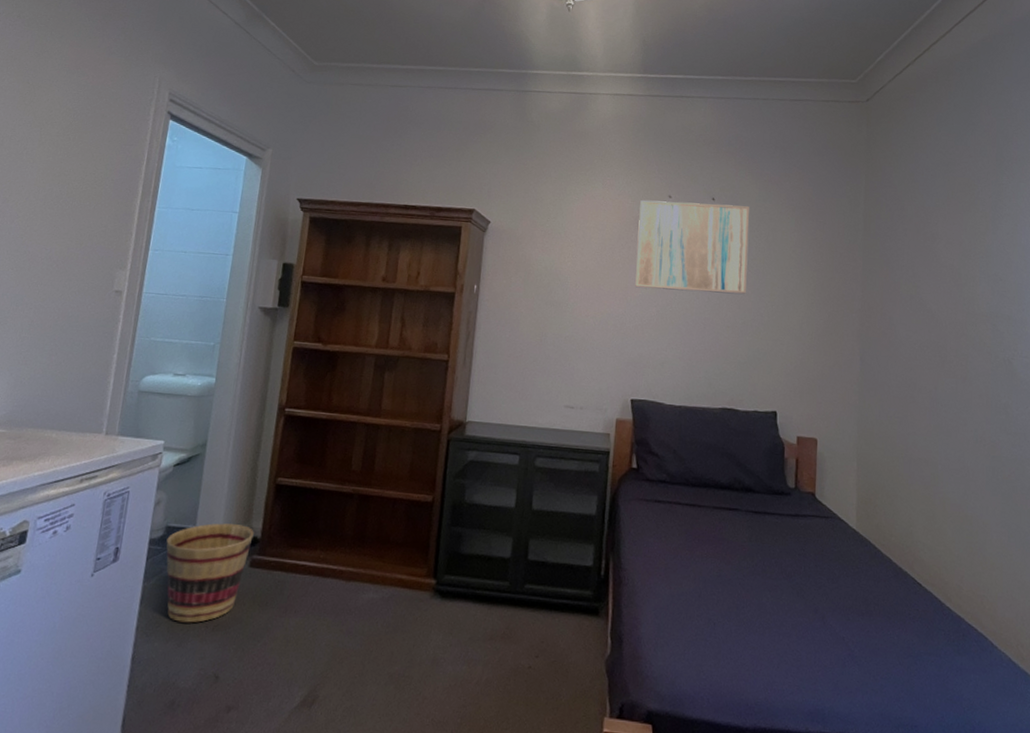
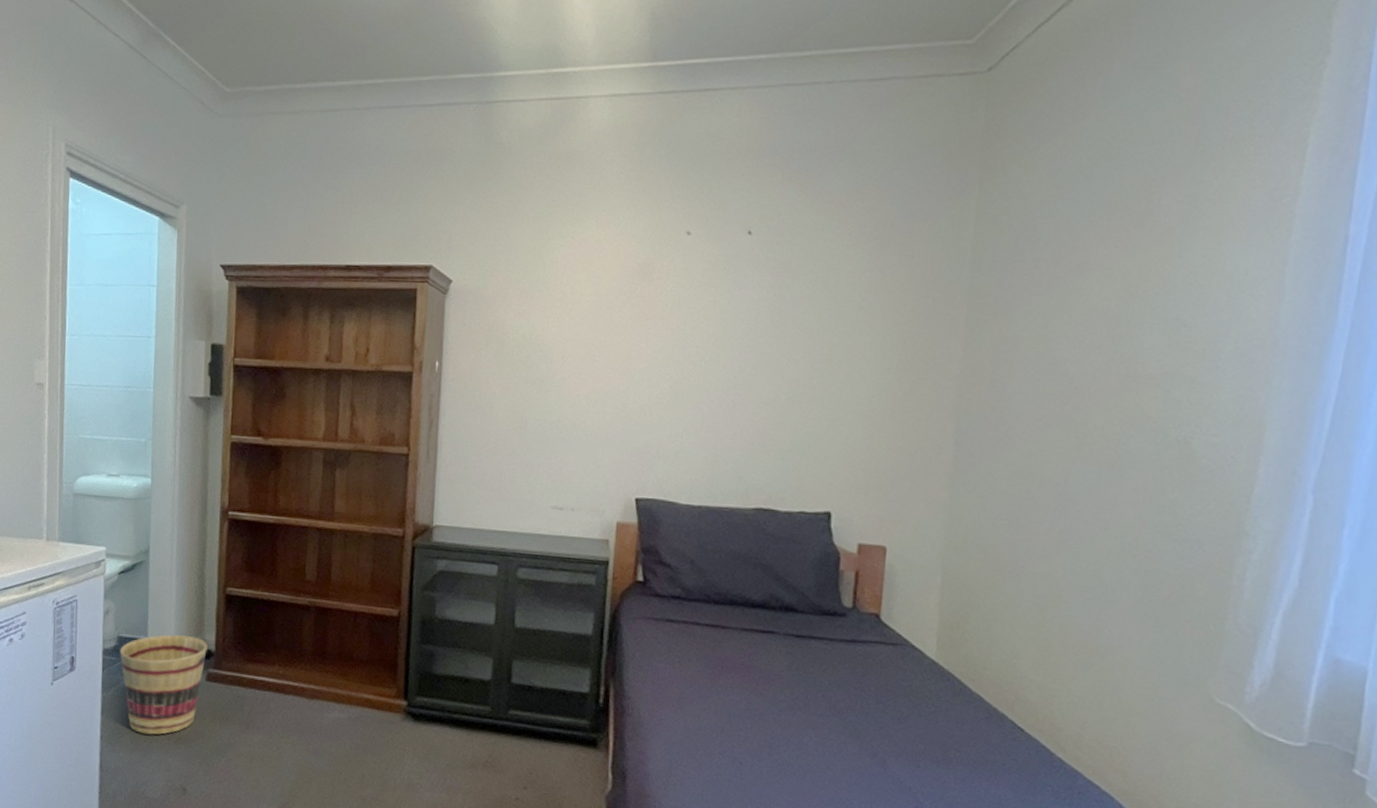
wall art: present [635,200,749,295] -> none [641,239,801,361]

